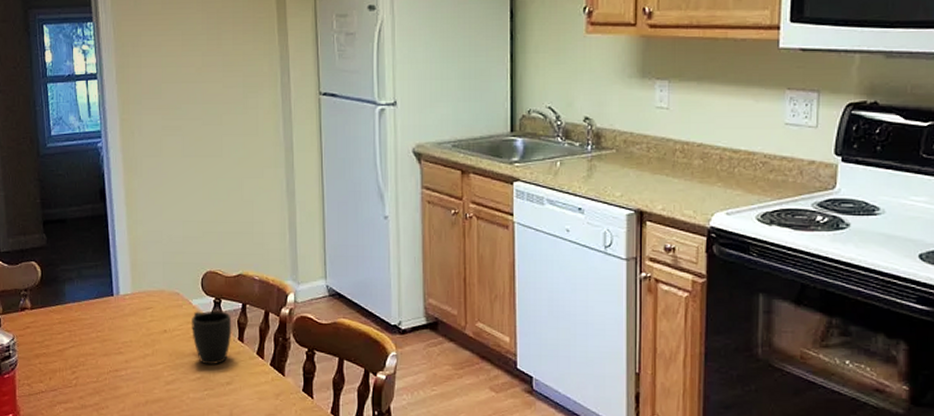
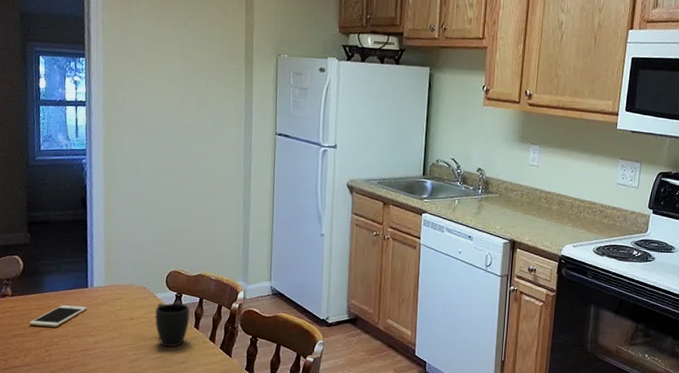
cell phone: none [51,318,115,344] -> present [29,305,88,327]

